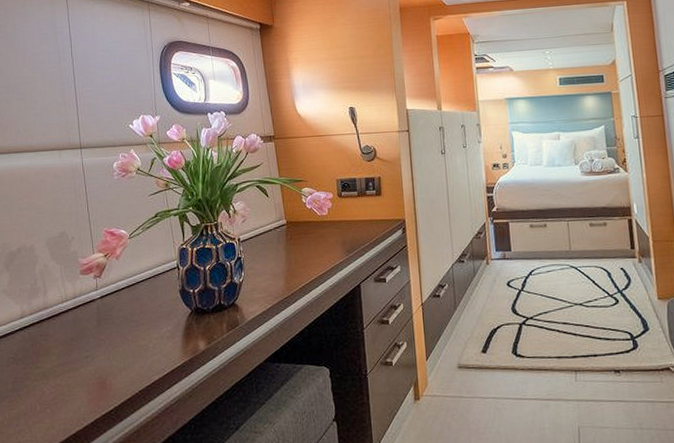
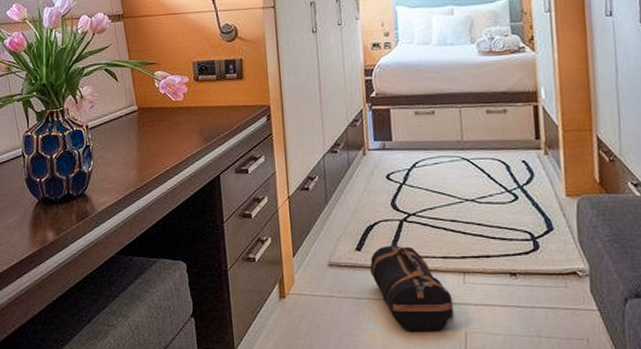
duffel bag: none [494,346,568,429] -> present [369,244,454,332]

